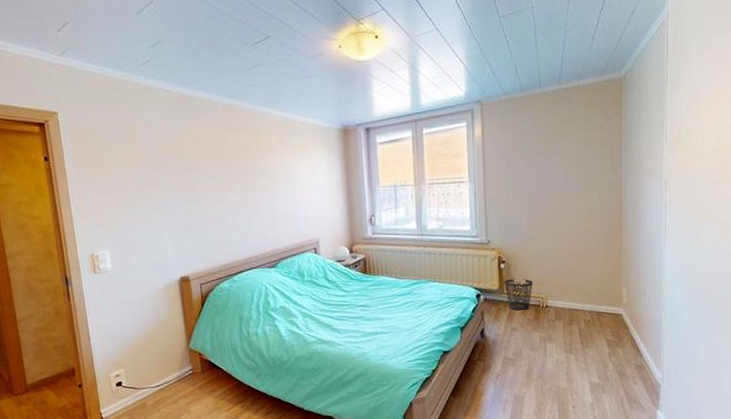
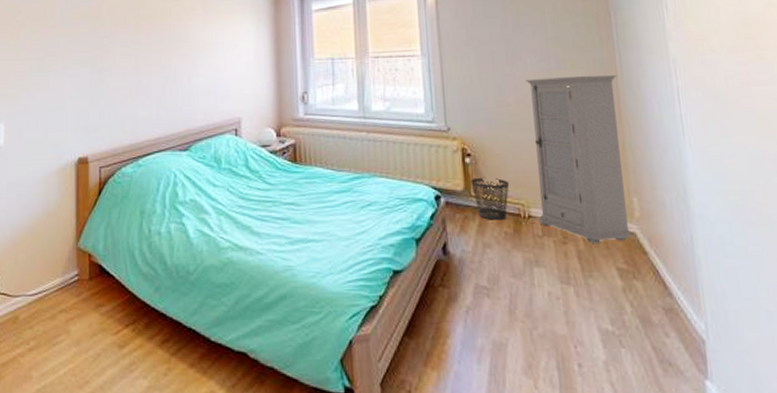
cabinet: none [551,194,622,324] -> present [526,75,632,245]

